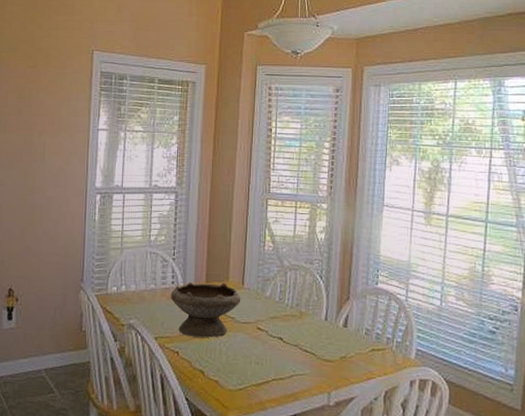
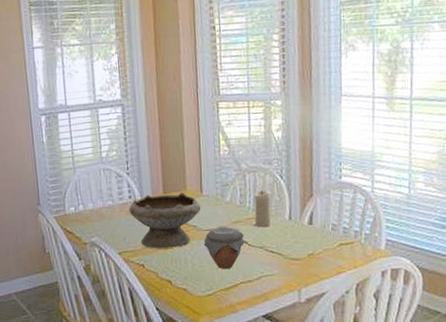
jar: none [239,321,280,364] -> present [203,226,245,269]
candle: none [289,289,310,326] -> present [252,190,271,227]

